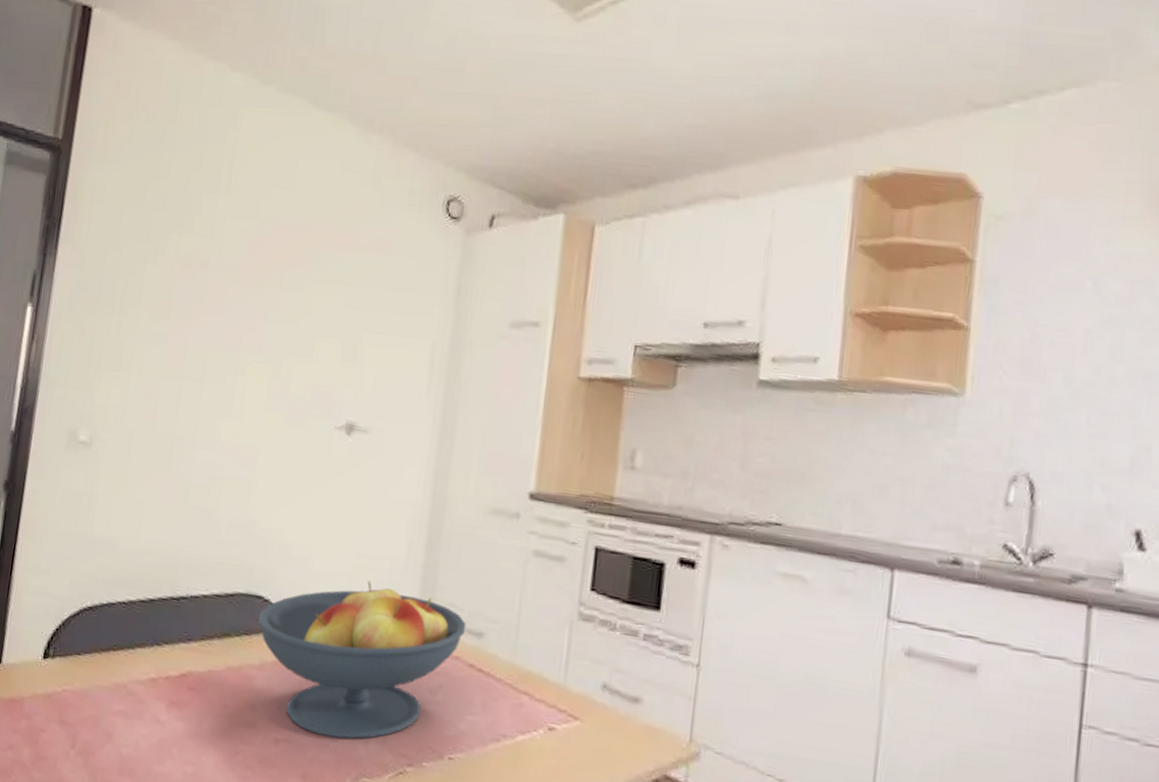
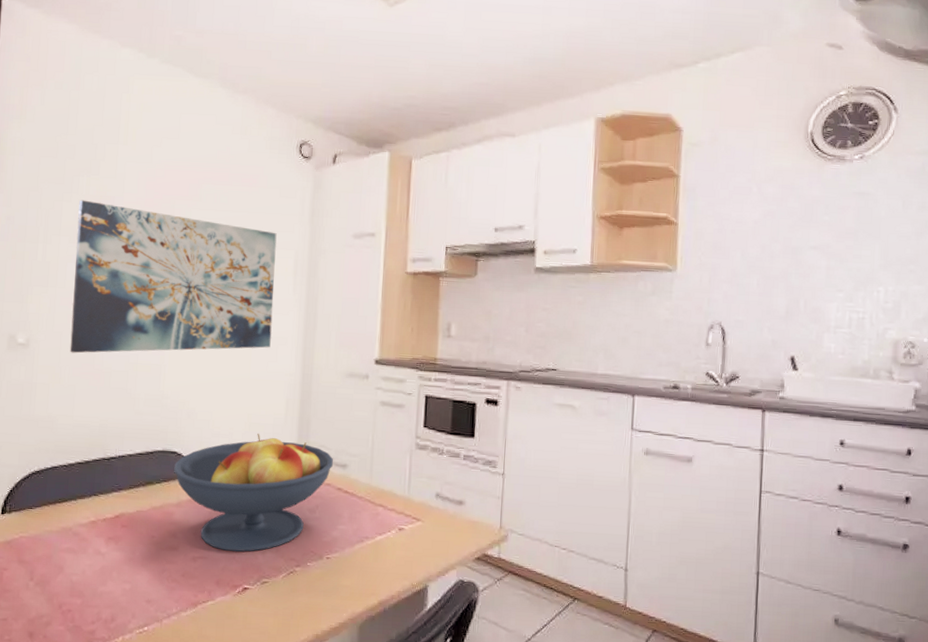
wall art: none [140,262,410,468] -> present [70,200,277,353]

